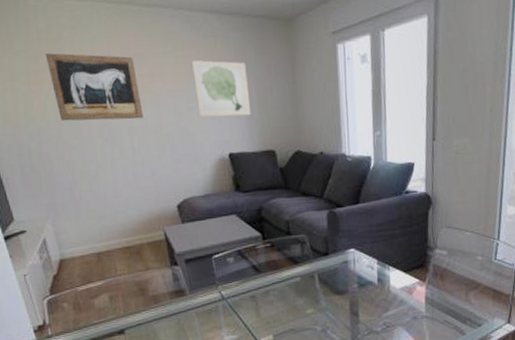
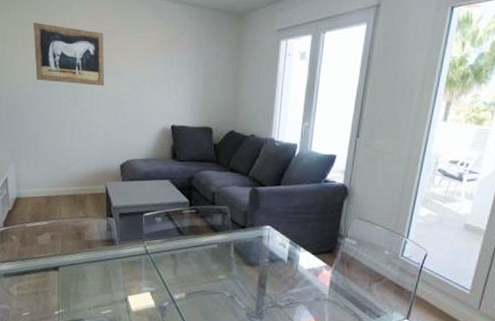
wall art: present [191,60,251,117] -> none [151,41,198,95]

